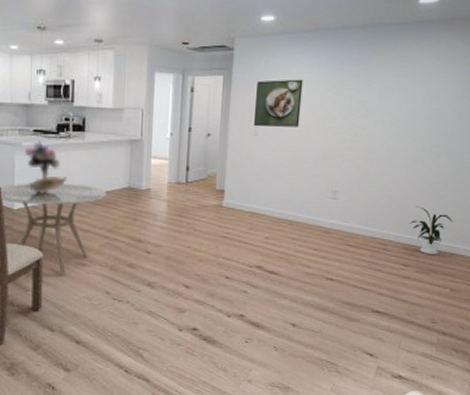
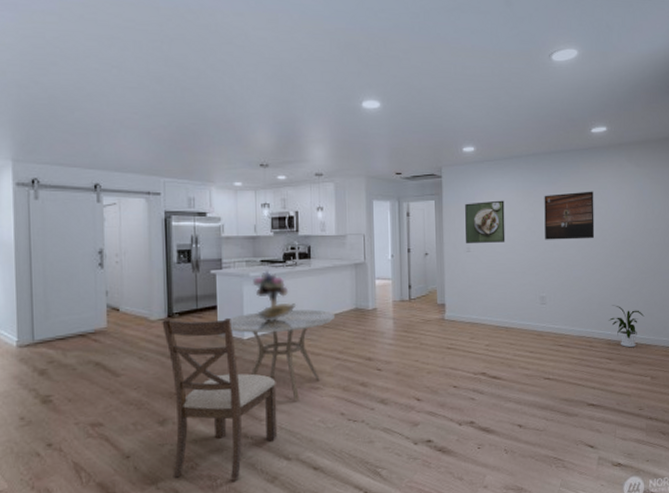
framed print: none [346,73,412,130] -> present [544,191,595,240]

